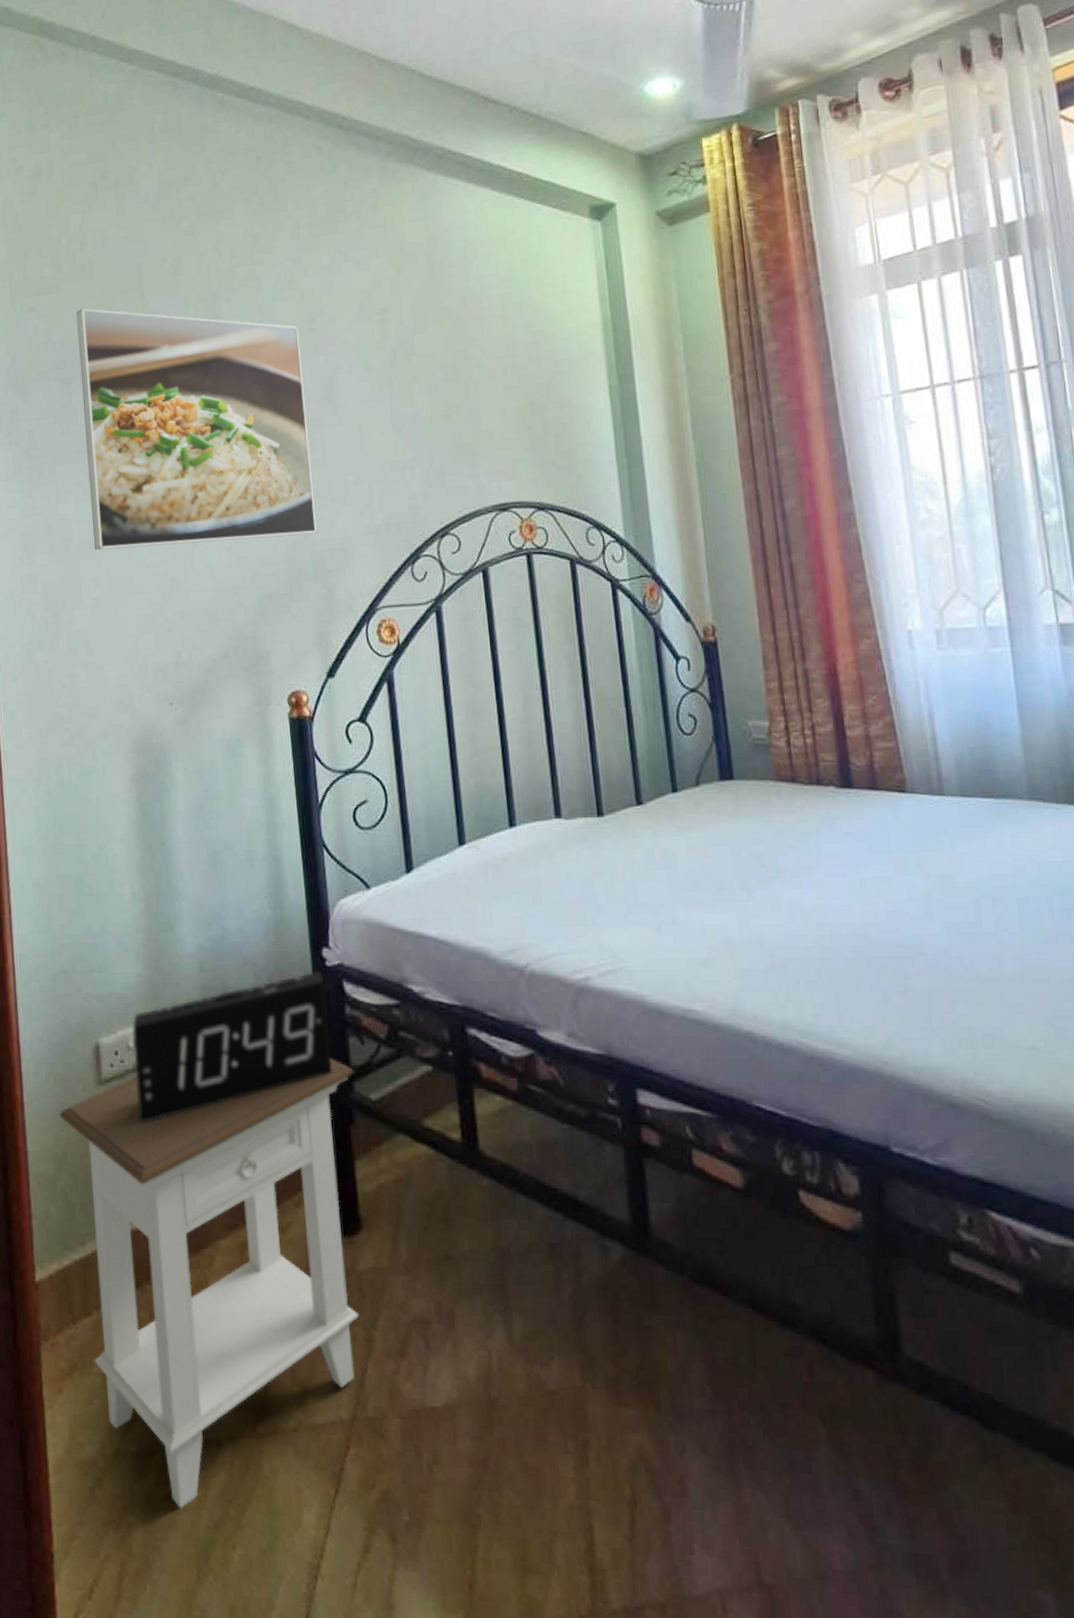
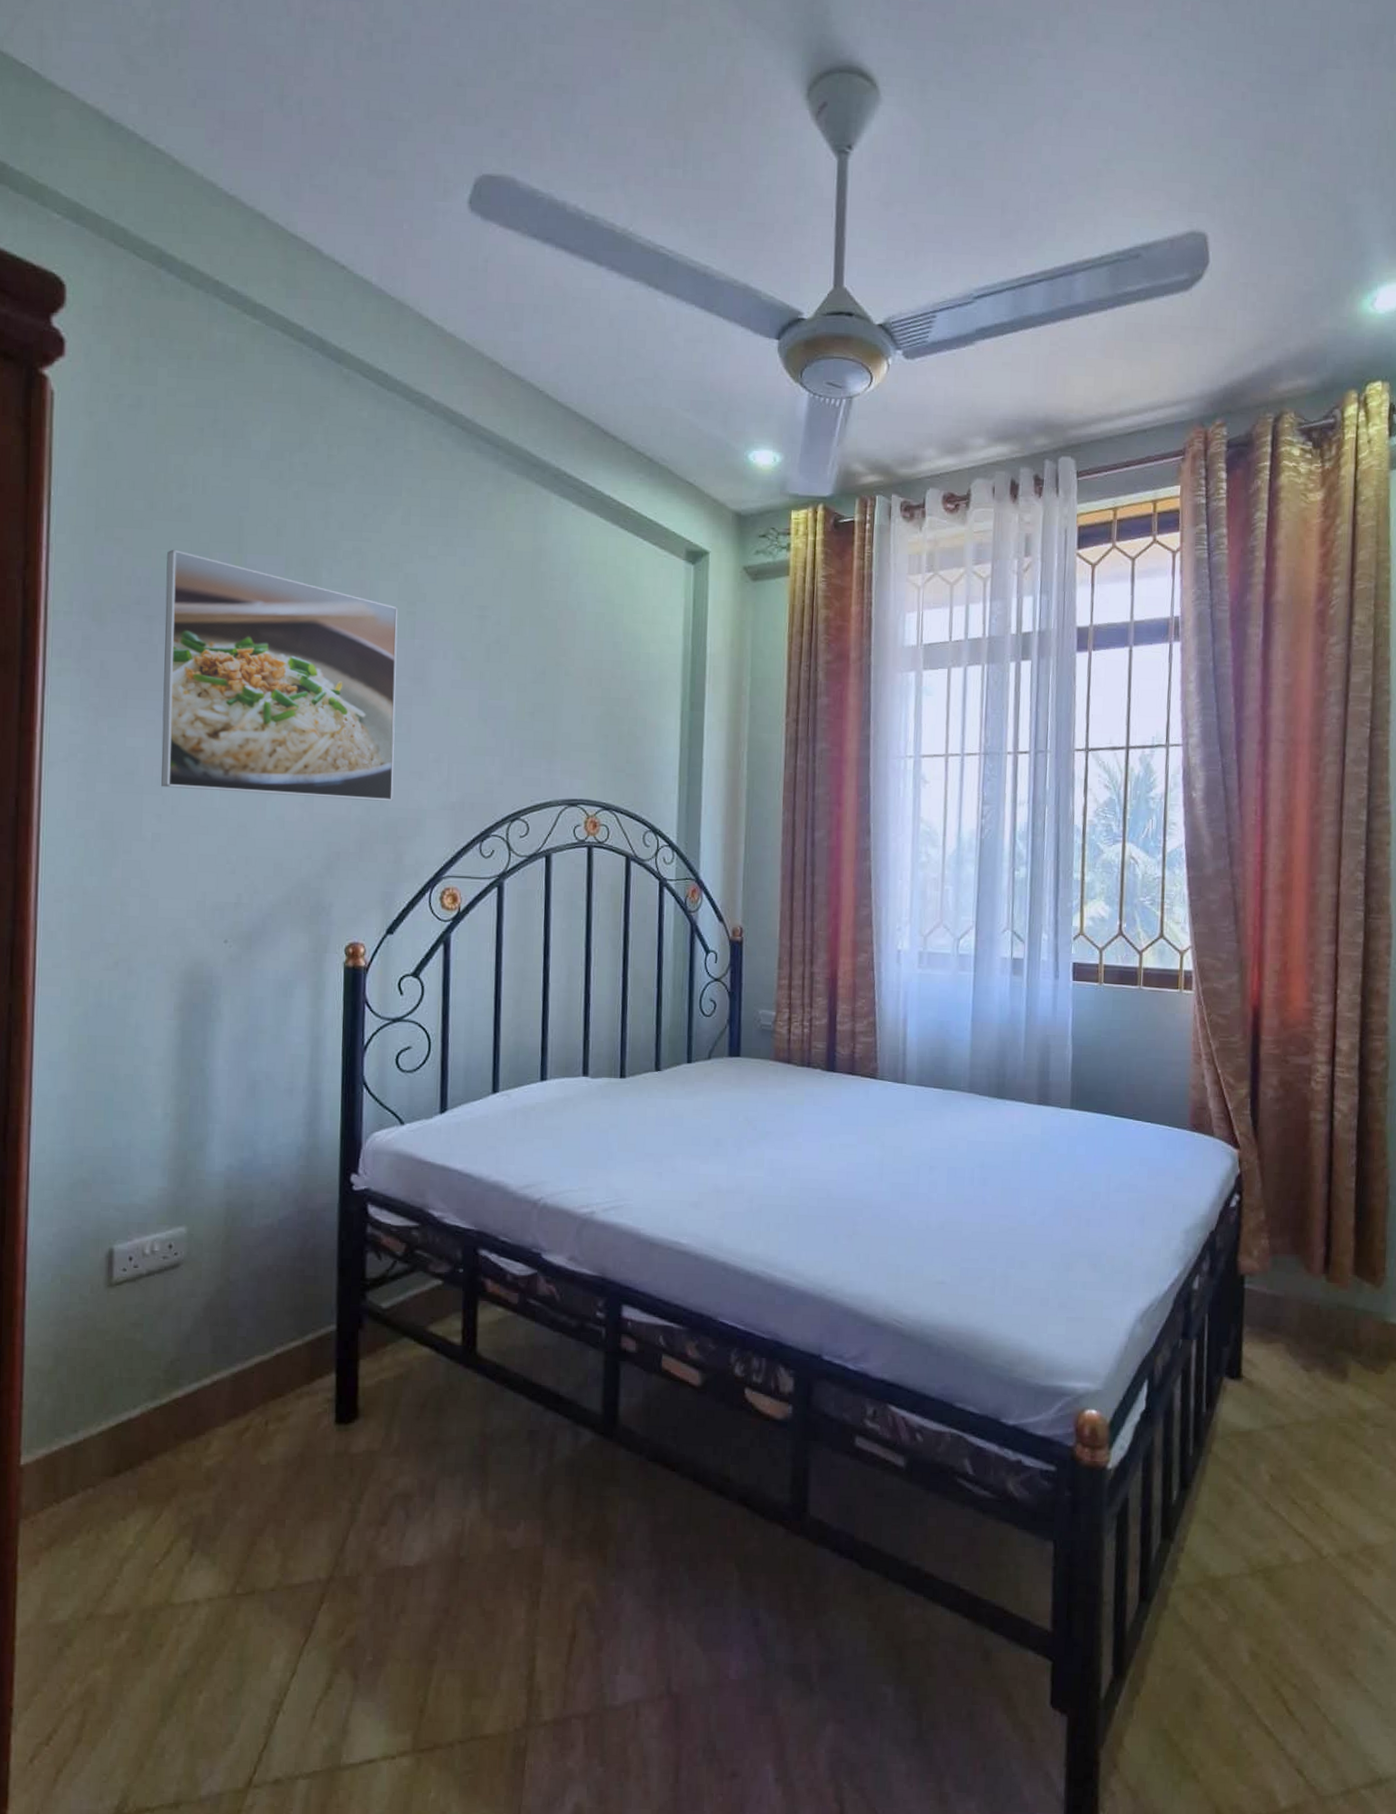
nightstand: present [59,1058,360,1508] -> none [63,1270,369,1661]
alarm clock: present [131,970,333,1124] -> none [147,1193,351,1324]

